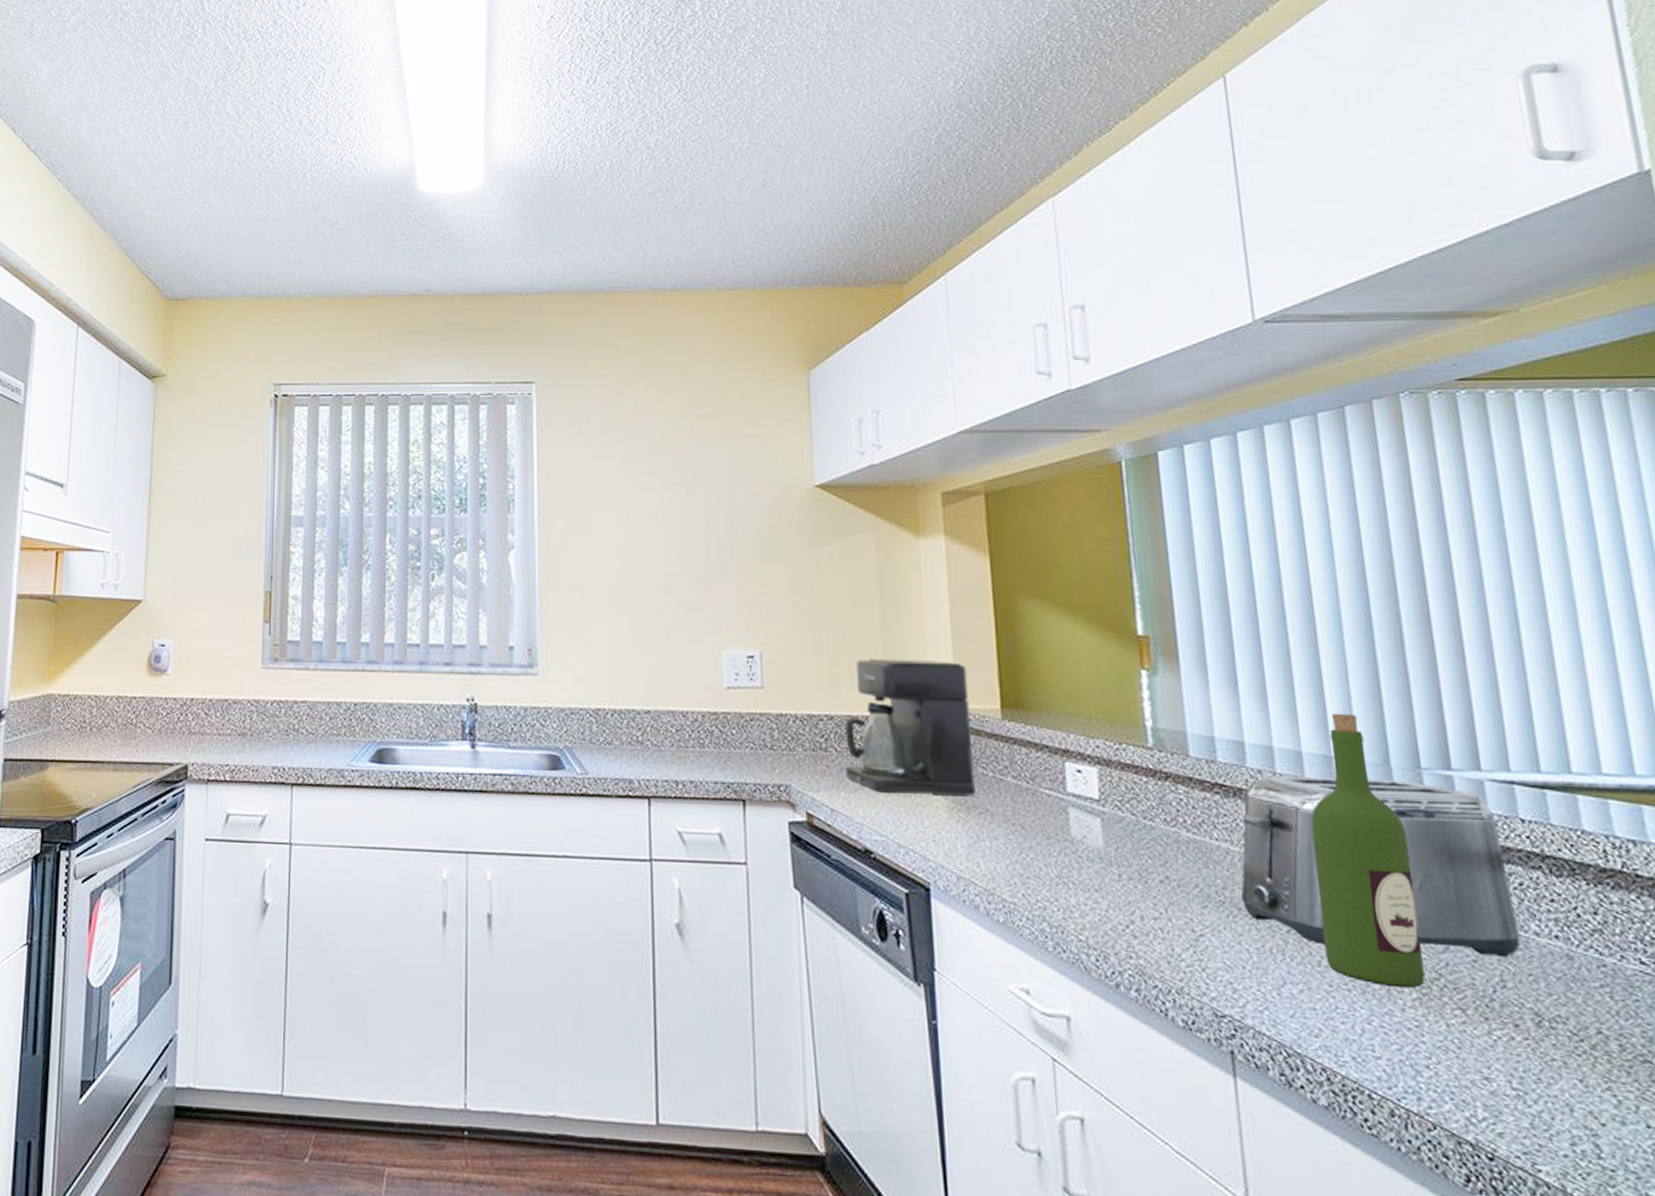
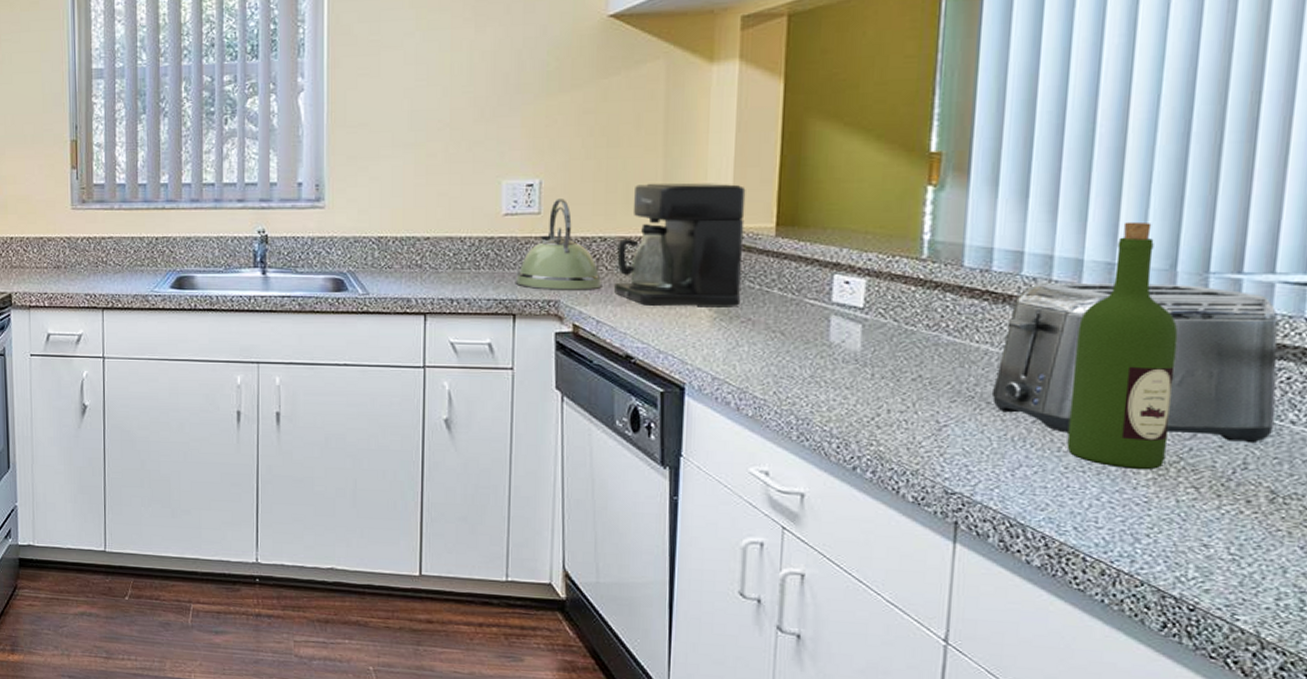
kettle: none [742,672,833,775] -> present [515,199,602,292]

